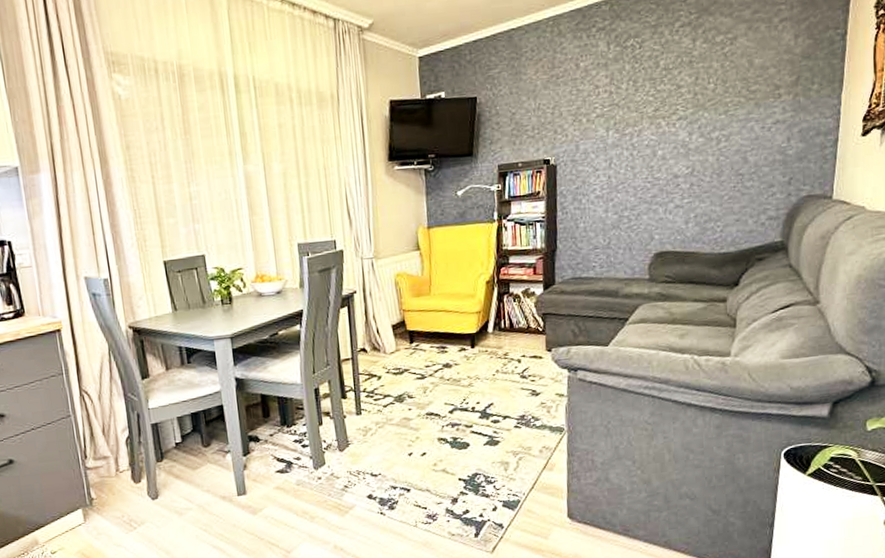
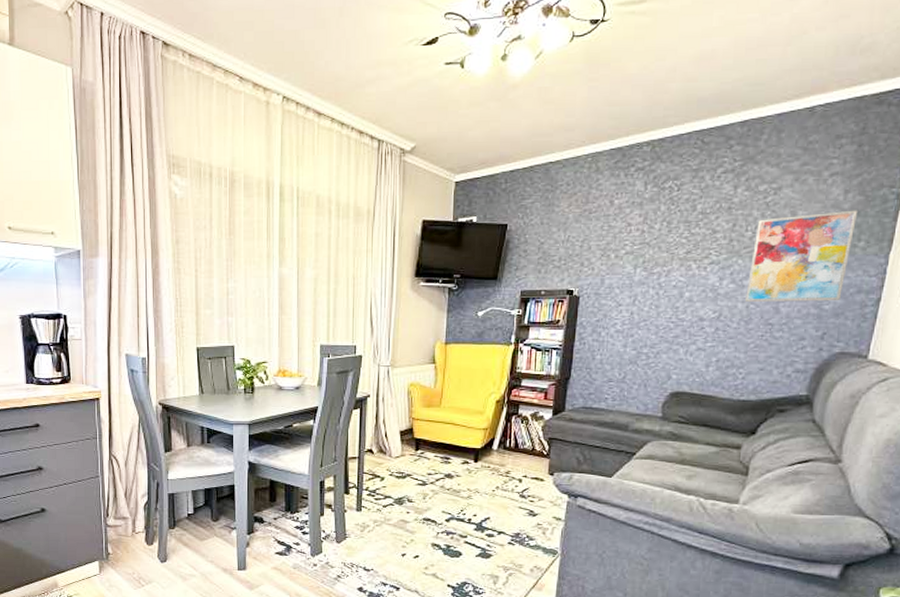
wall art: none [715,53,809,154] -> present [745,210,859,301]

